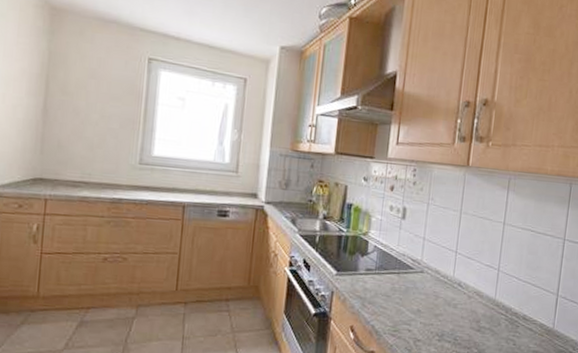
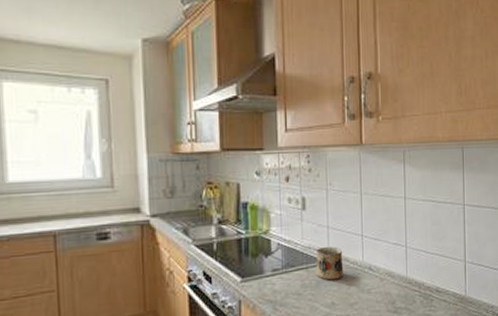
mug: none [406,257,435,290] -> present [316,246,344,281]

